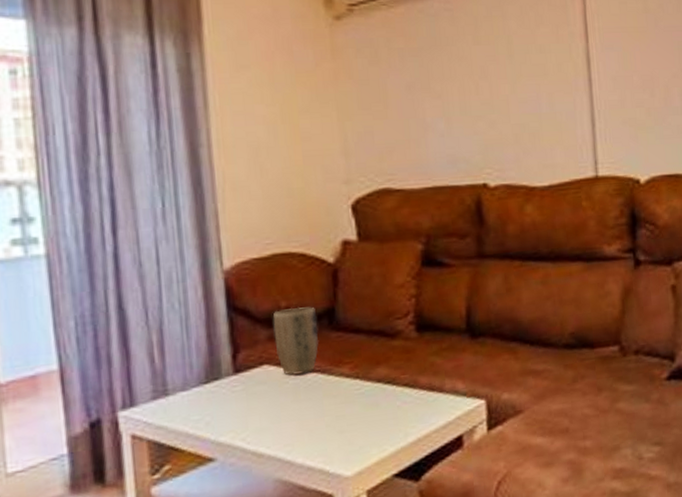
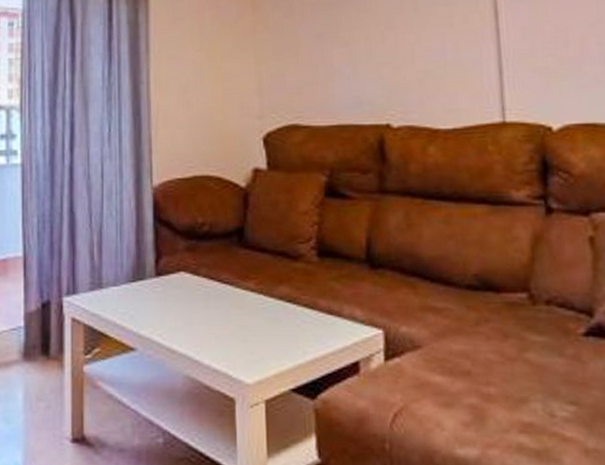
plant pot: present [272,306,319,376] -> none [190,223,229,285]

